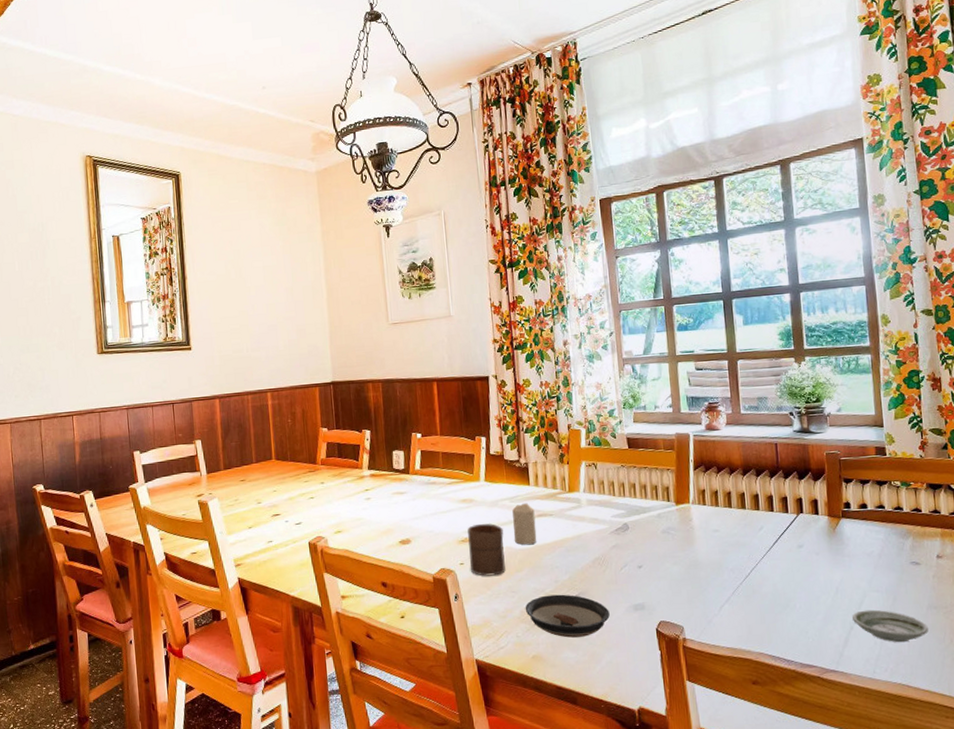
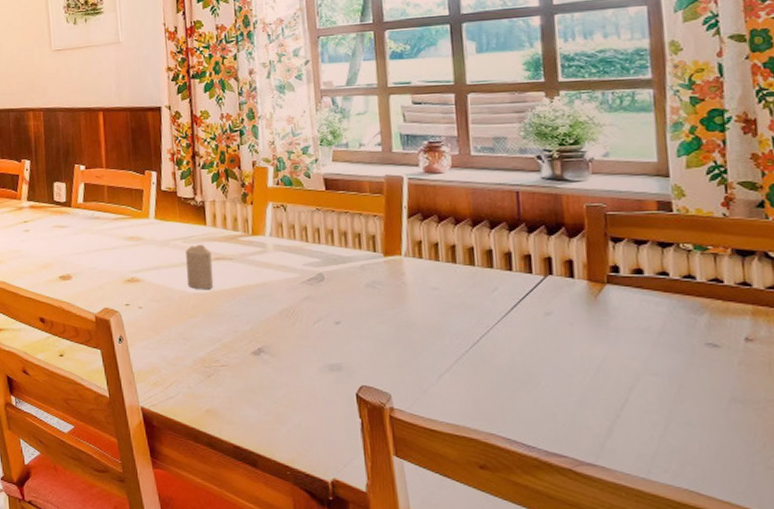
cup: present [467,523,506,576] -> none [134,264,177,320]
saucer: present [525,594,610,638] -> none [198,345,299,395]
saucer: present [852,609,928,643] -> none [619,396,730,440]

